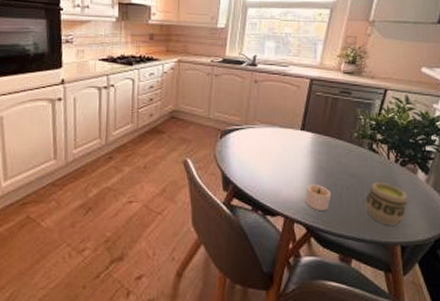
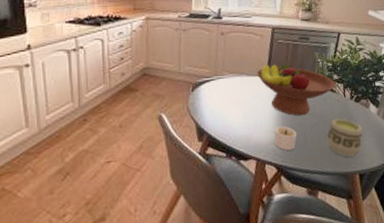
fruit bowl: none [290,117,380,175] -> present [256,64,336,116]

